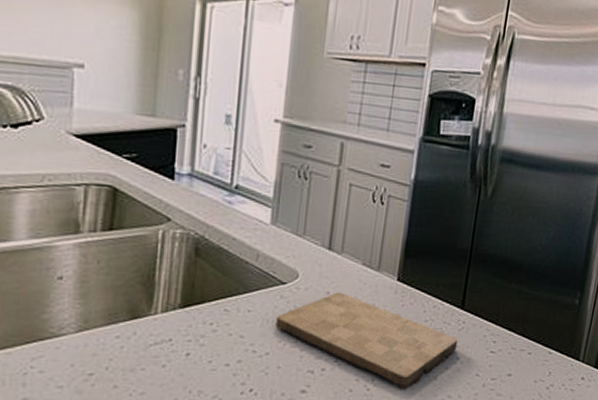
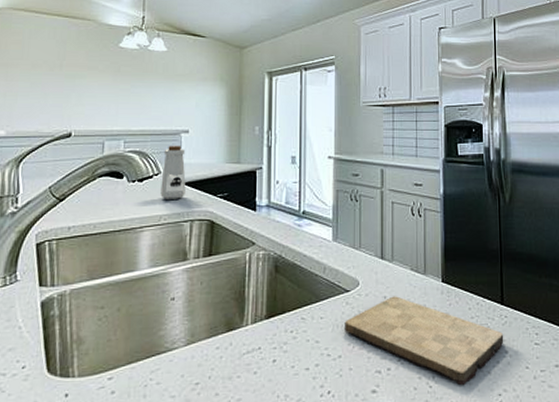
bottle: none [43,82,79,156] -> present [160,145,186,199]

